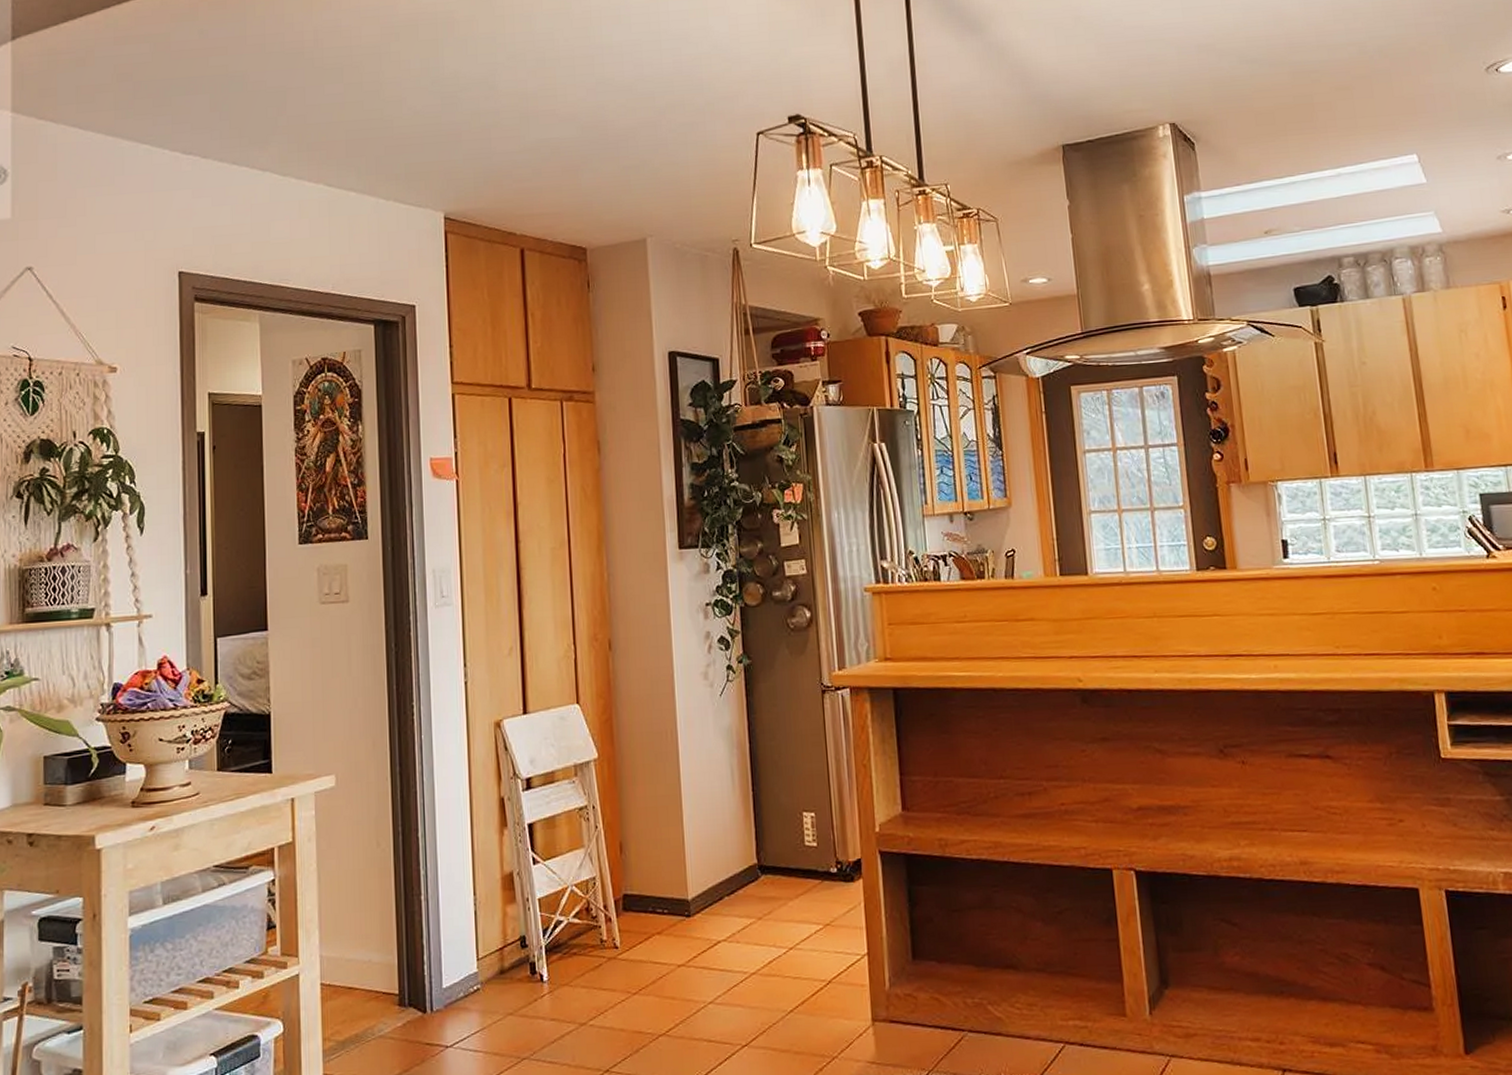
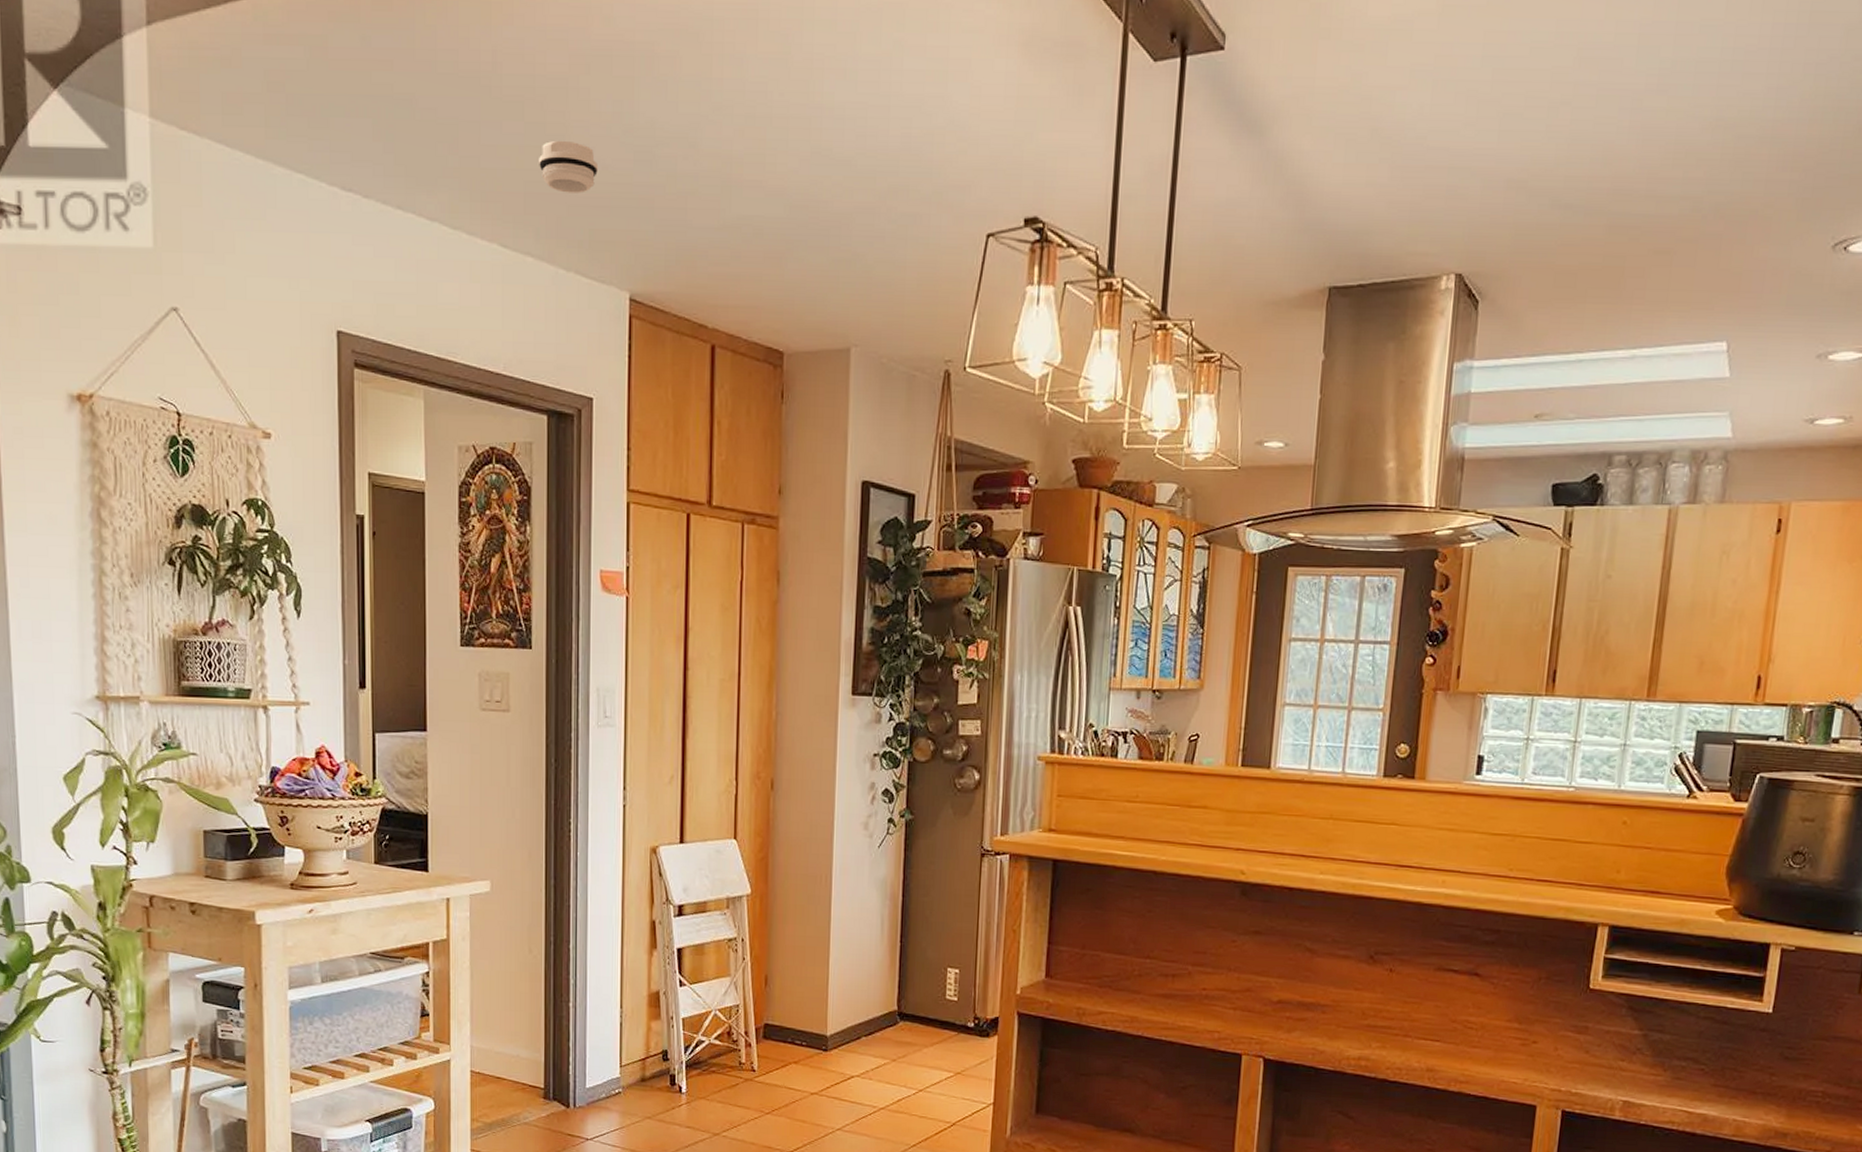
smoke detector: none [358,94,410,137] -> present [539,140,598,193]

